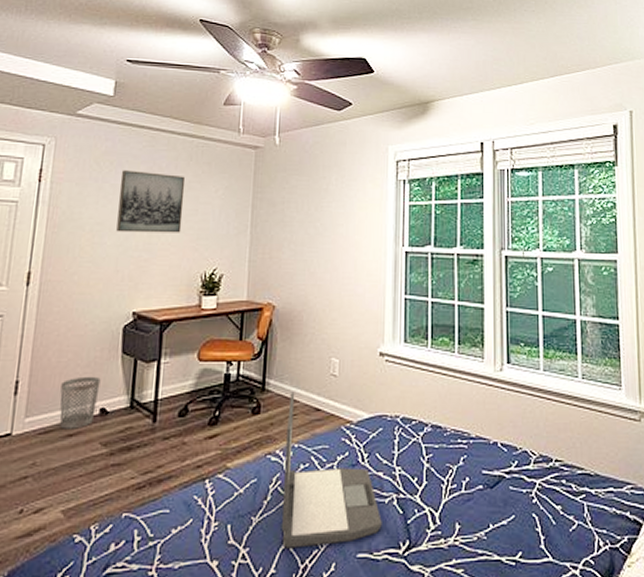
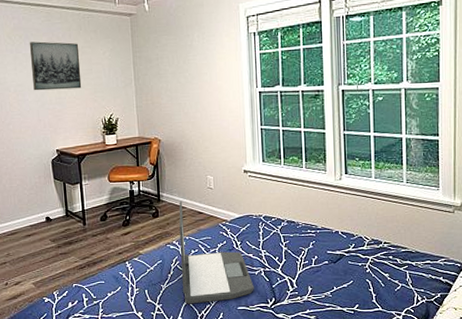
wastebasket: present [60,376,101,429] -> none [16,195,43,232]

